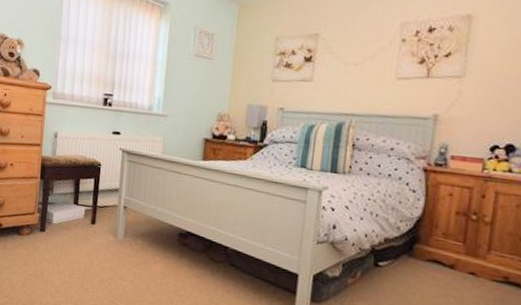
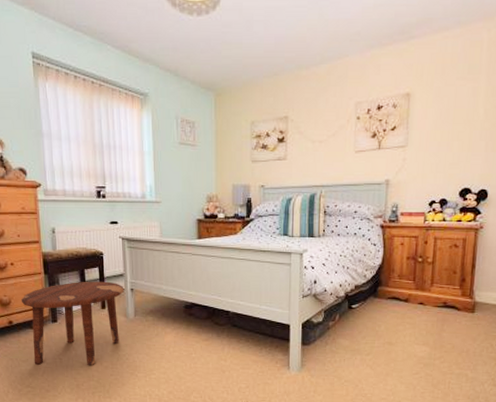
side table: none [14,191,118,285] -> present [21,281,125,365]

